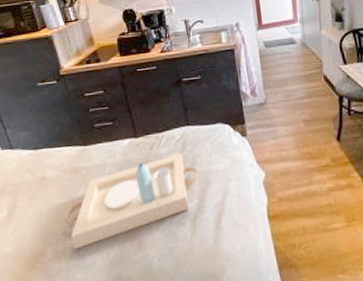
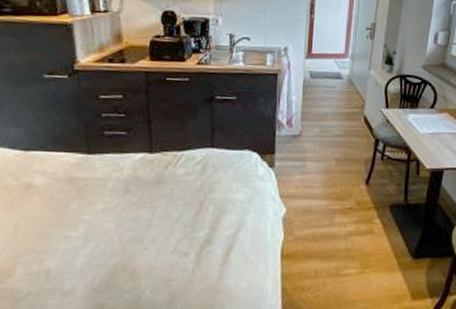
serving tray: present [65,153,199,249] -> none [47,177,214,271]

